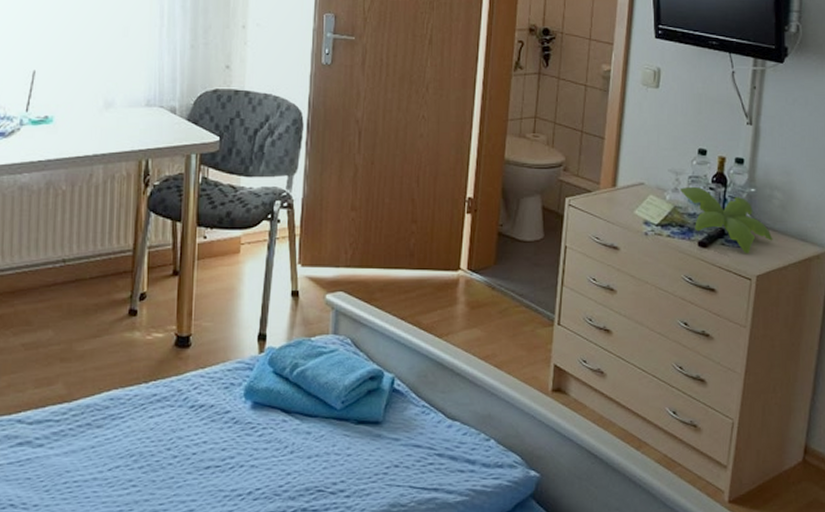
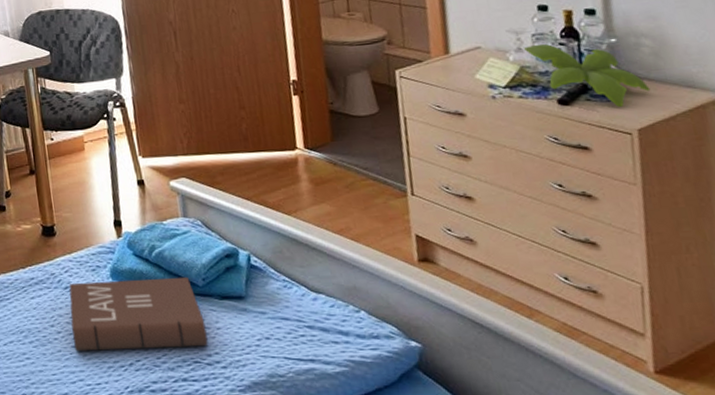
book: none [190,398,336,479] -> present [69,276,208,352]

